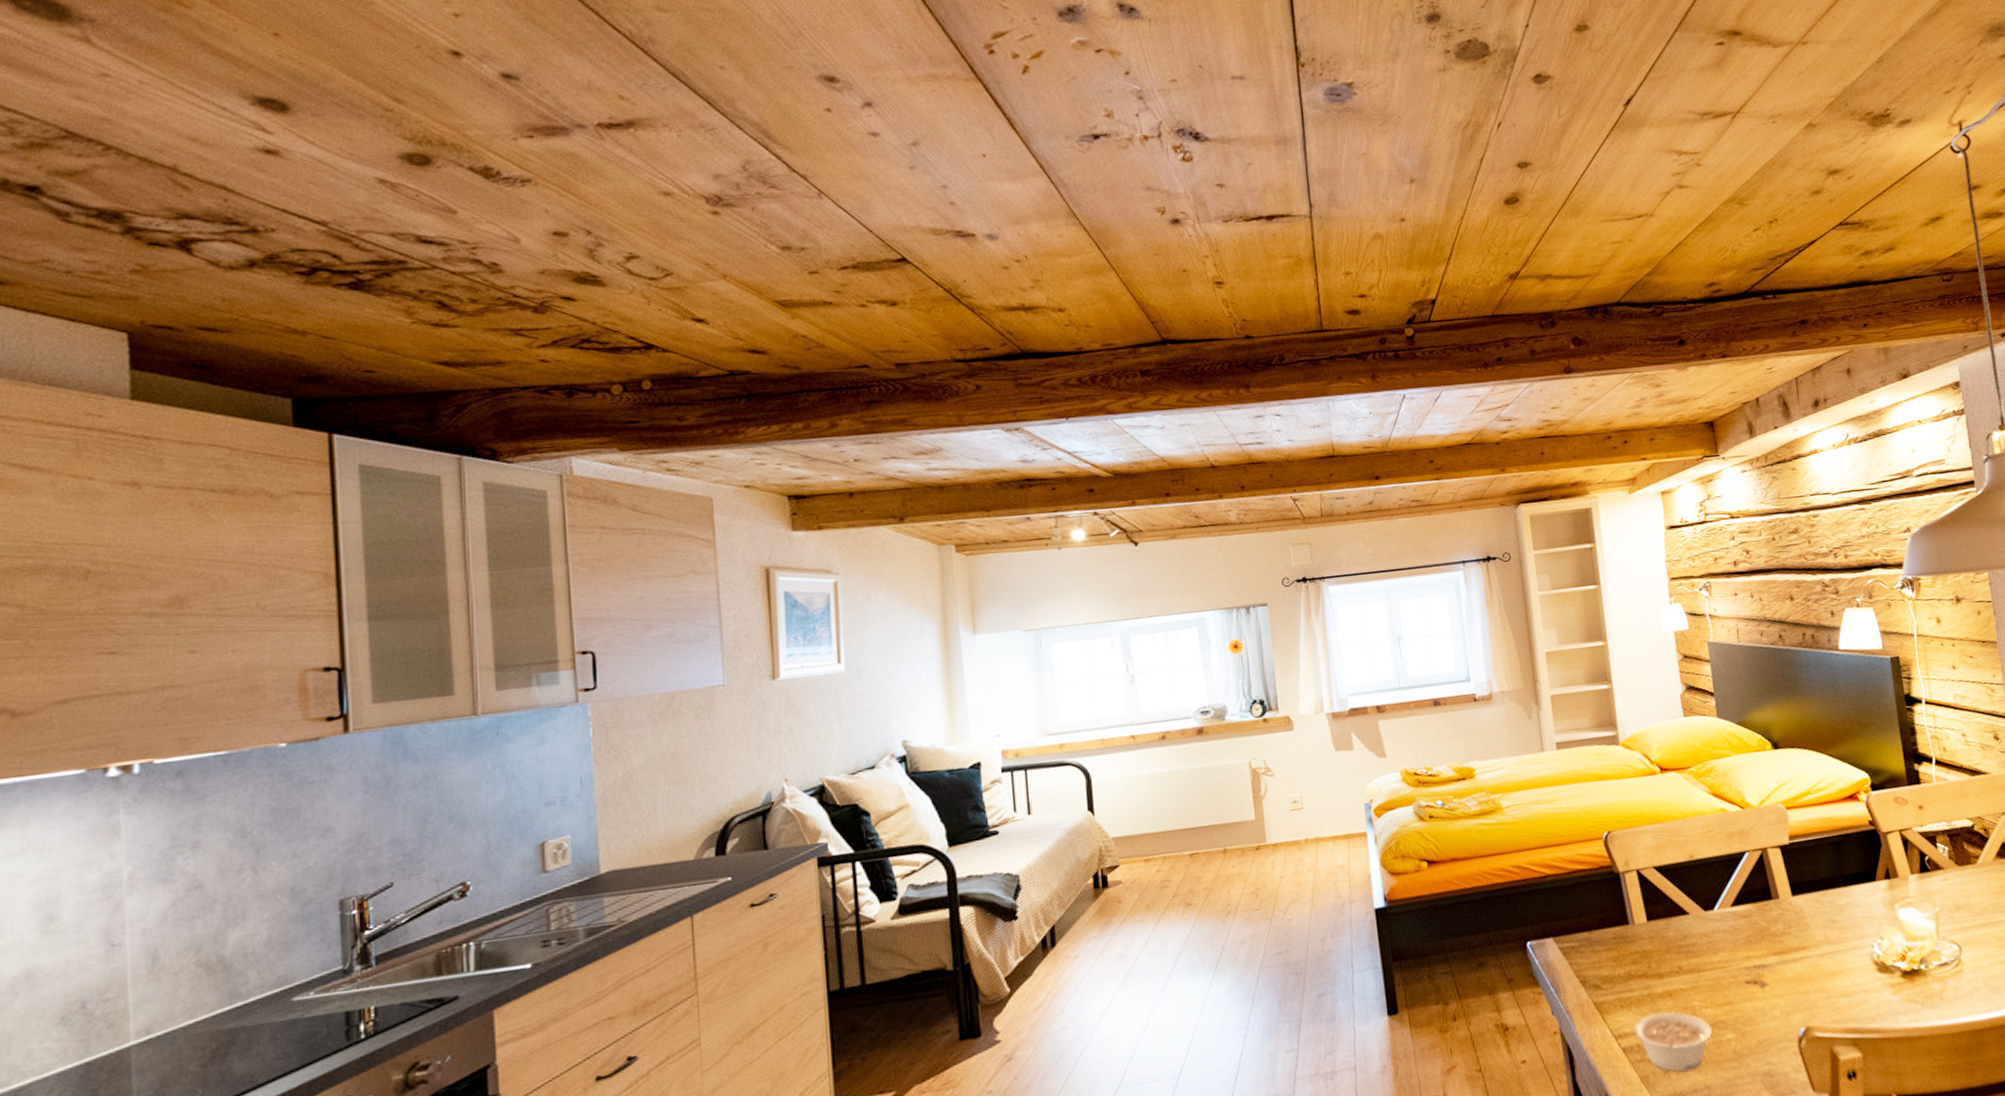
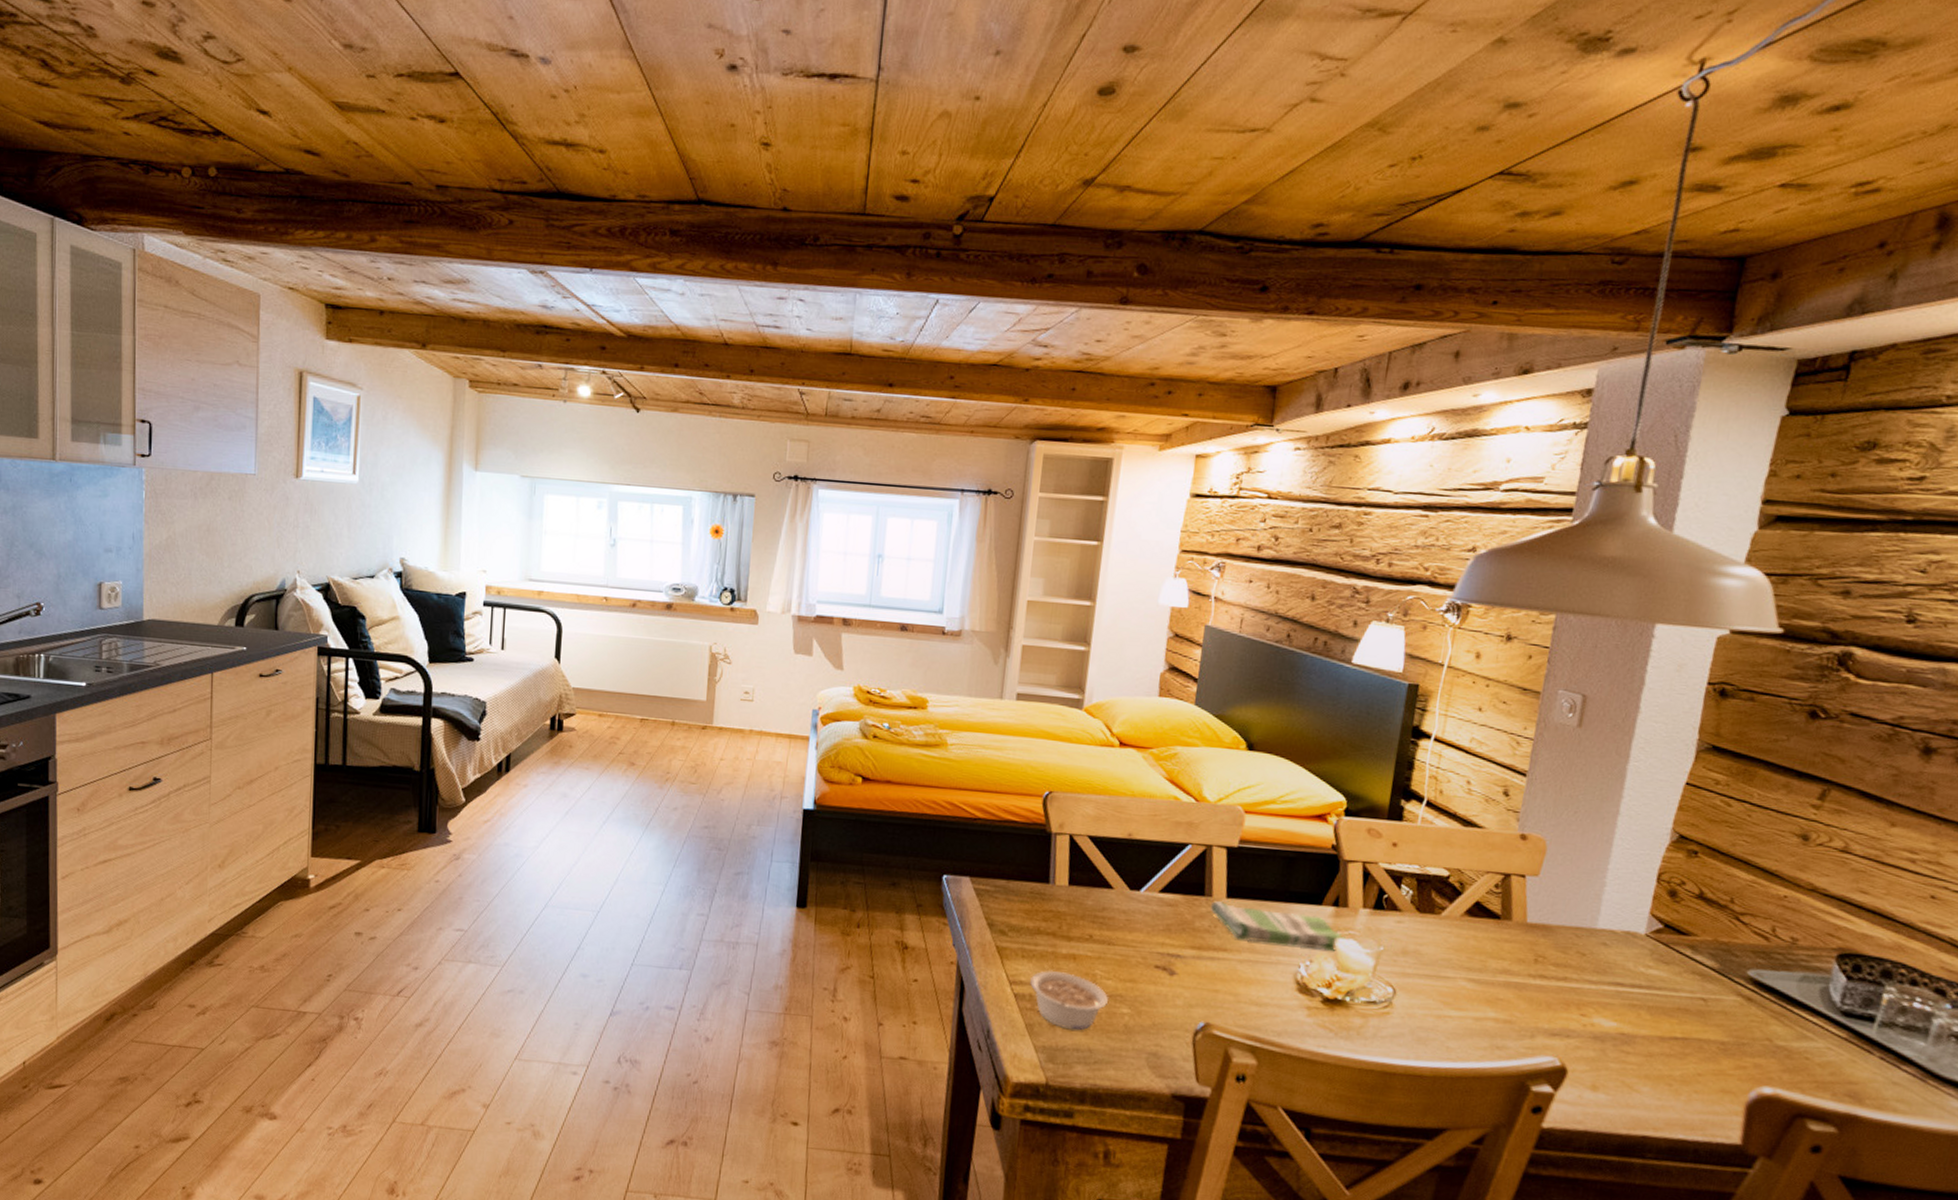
dish towel: none [1780,892,1904,935] -> present [1210,901,1345,951]

